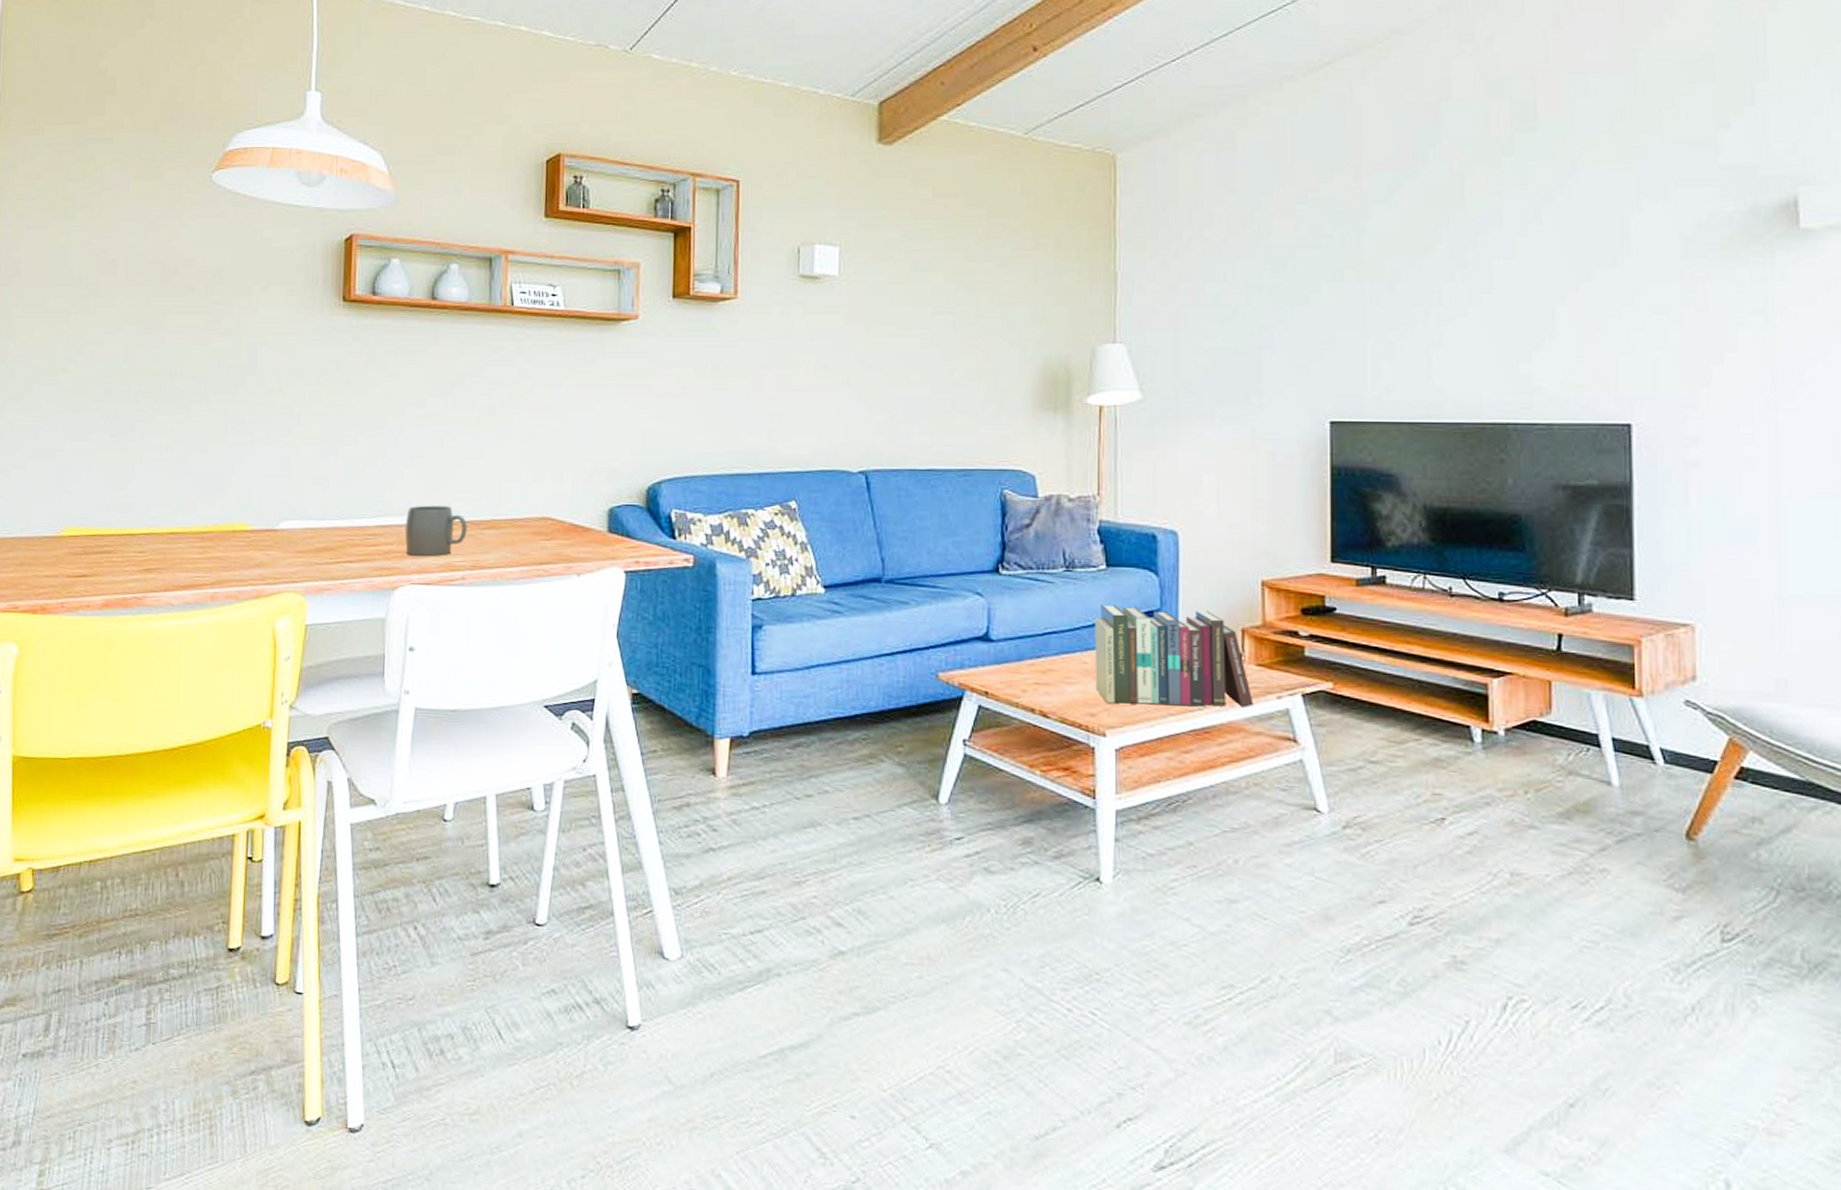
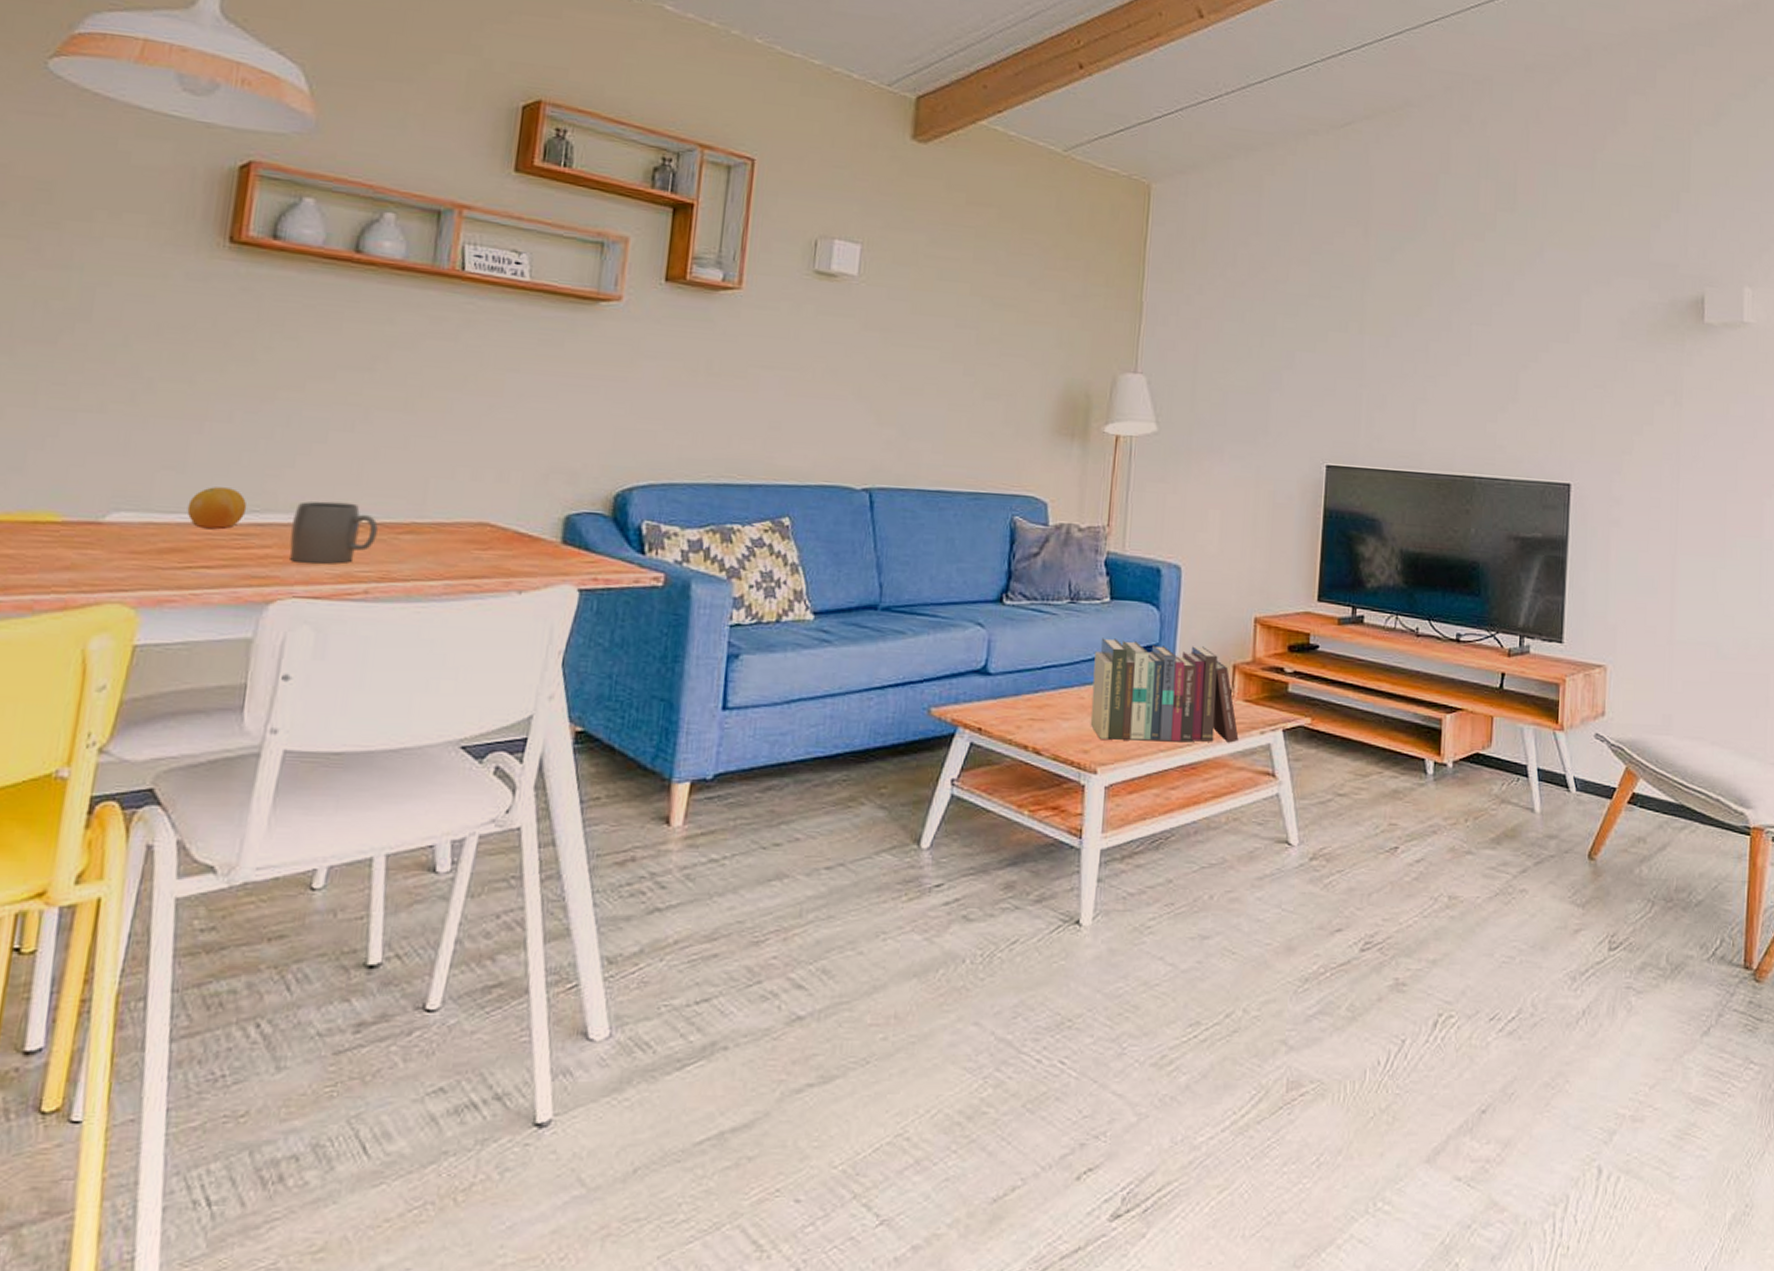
fruit: none [332,498,373,532] -> present [187,487,248,530]

